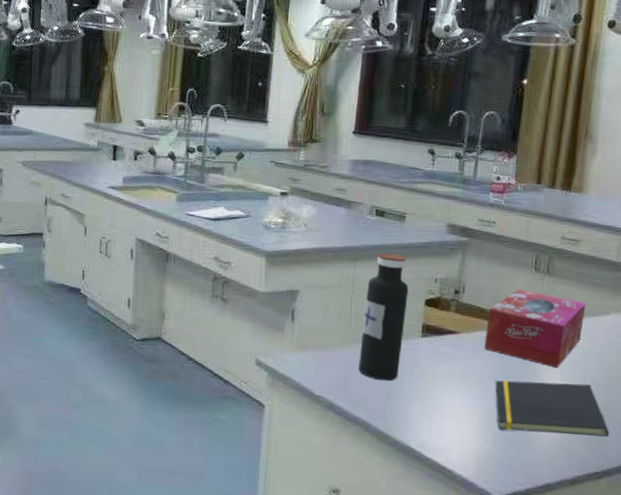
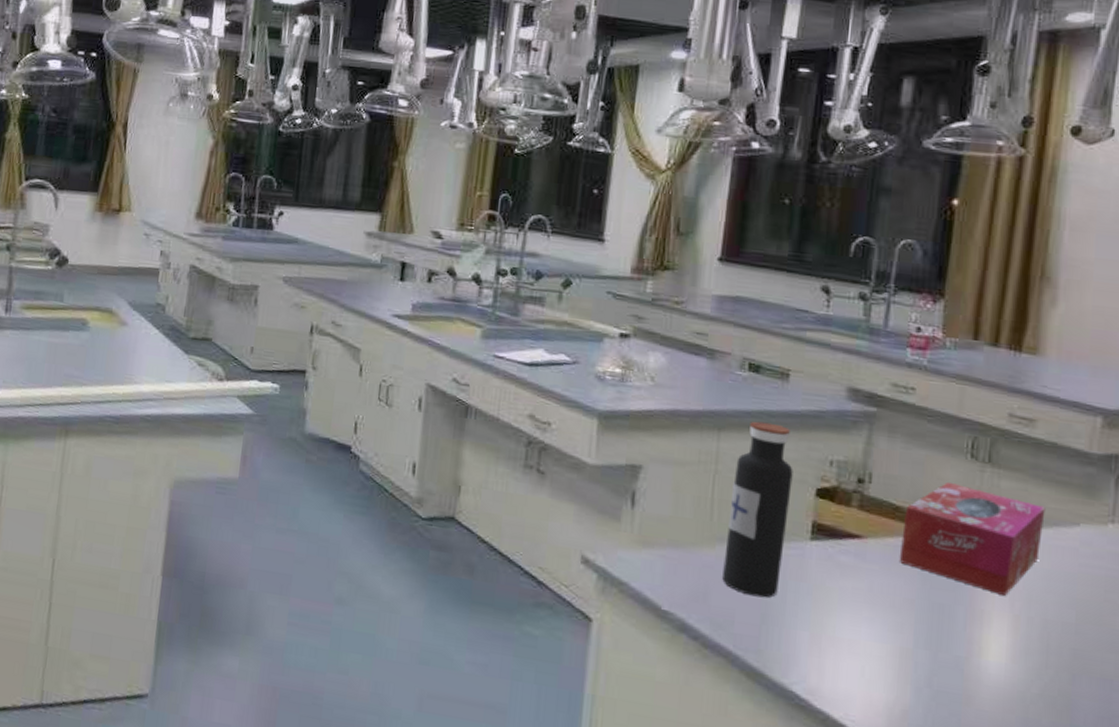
notepad: present [495,380,610,437] -> none [915,607,1083,700]

